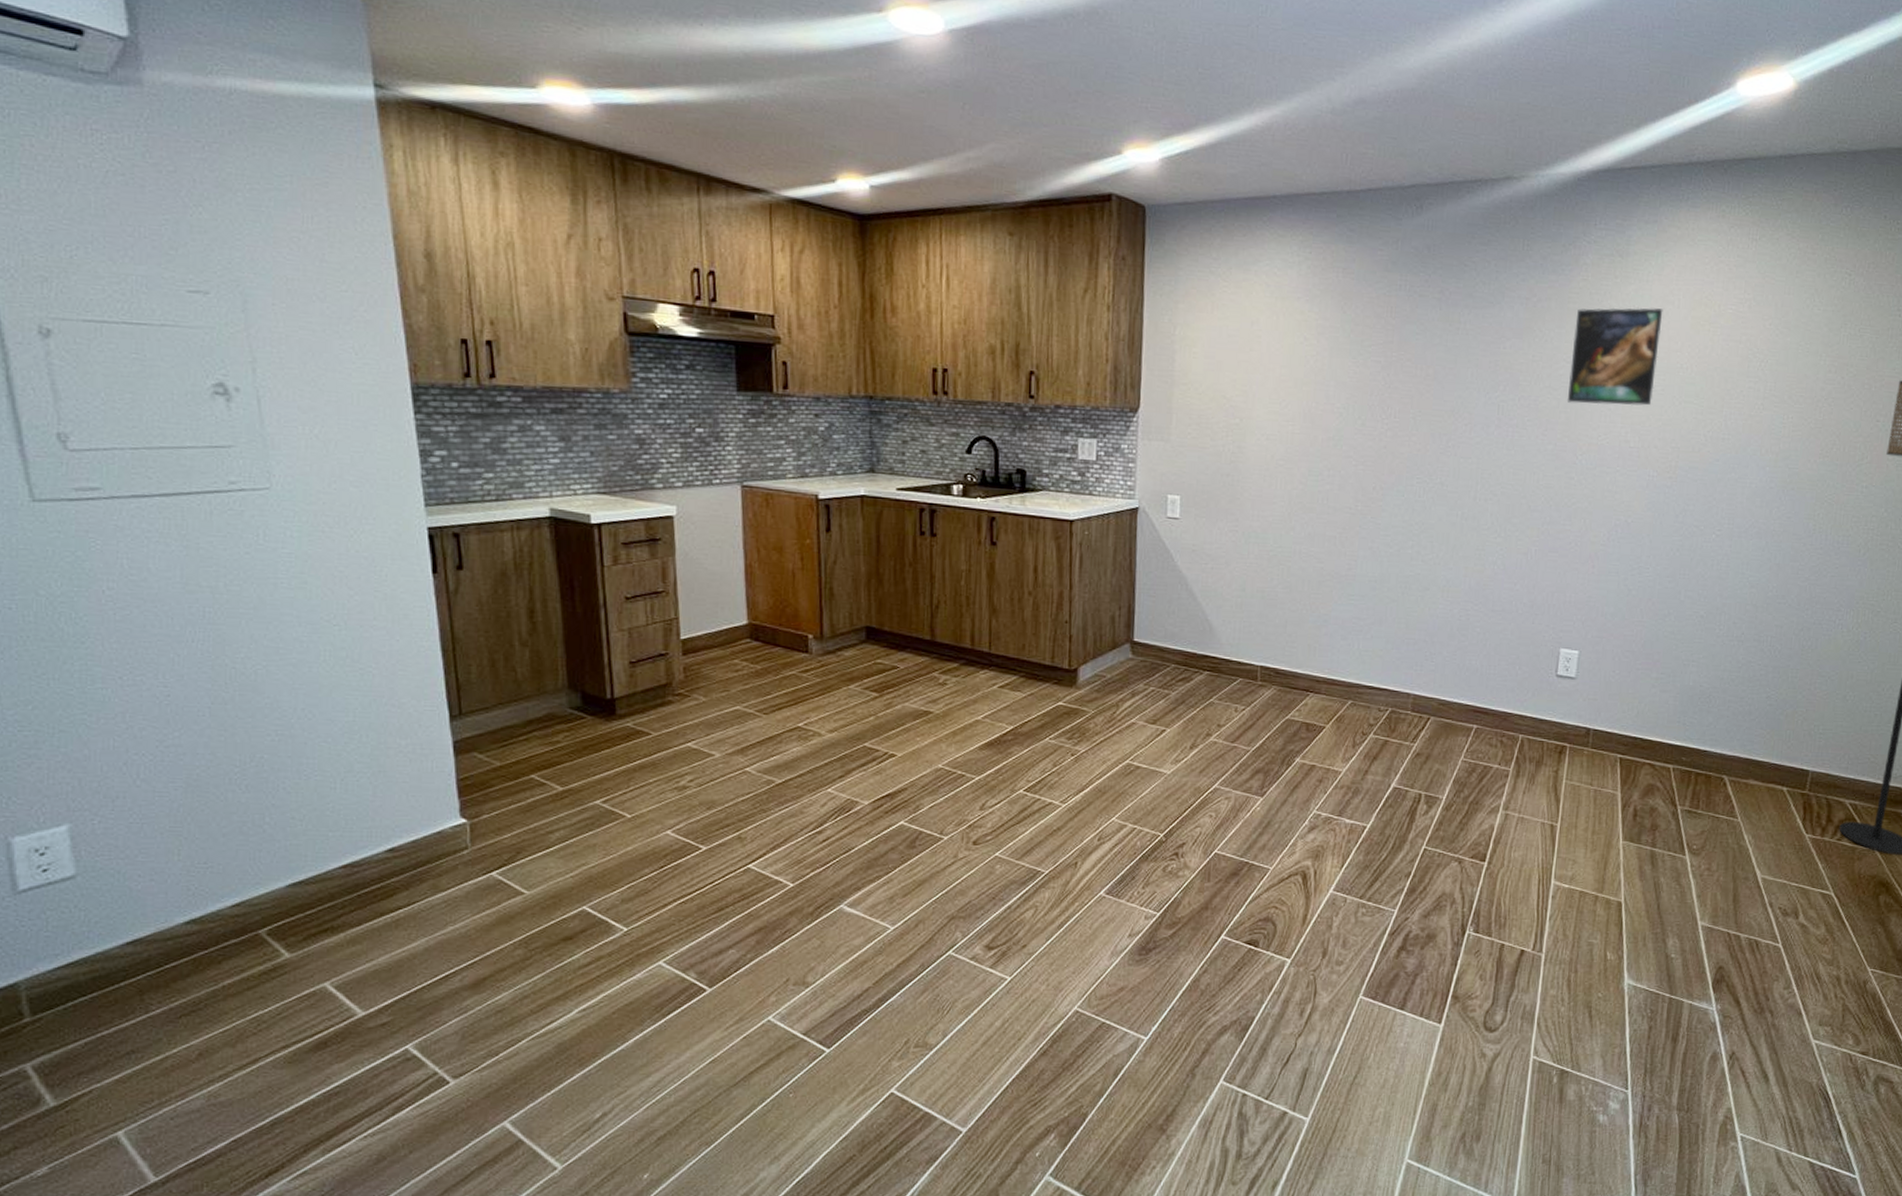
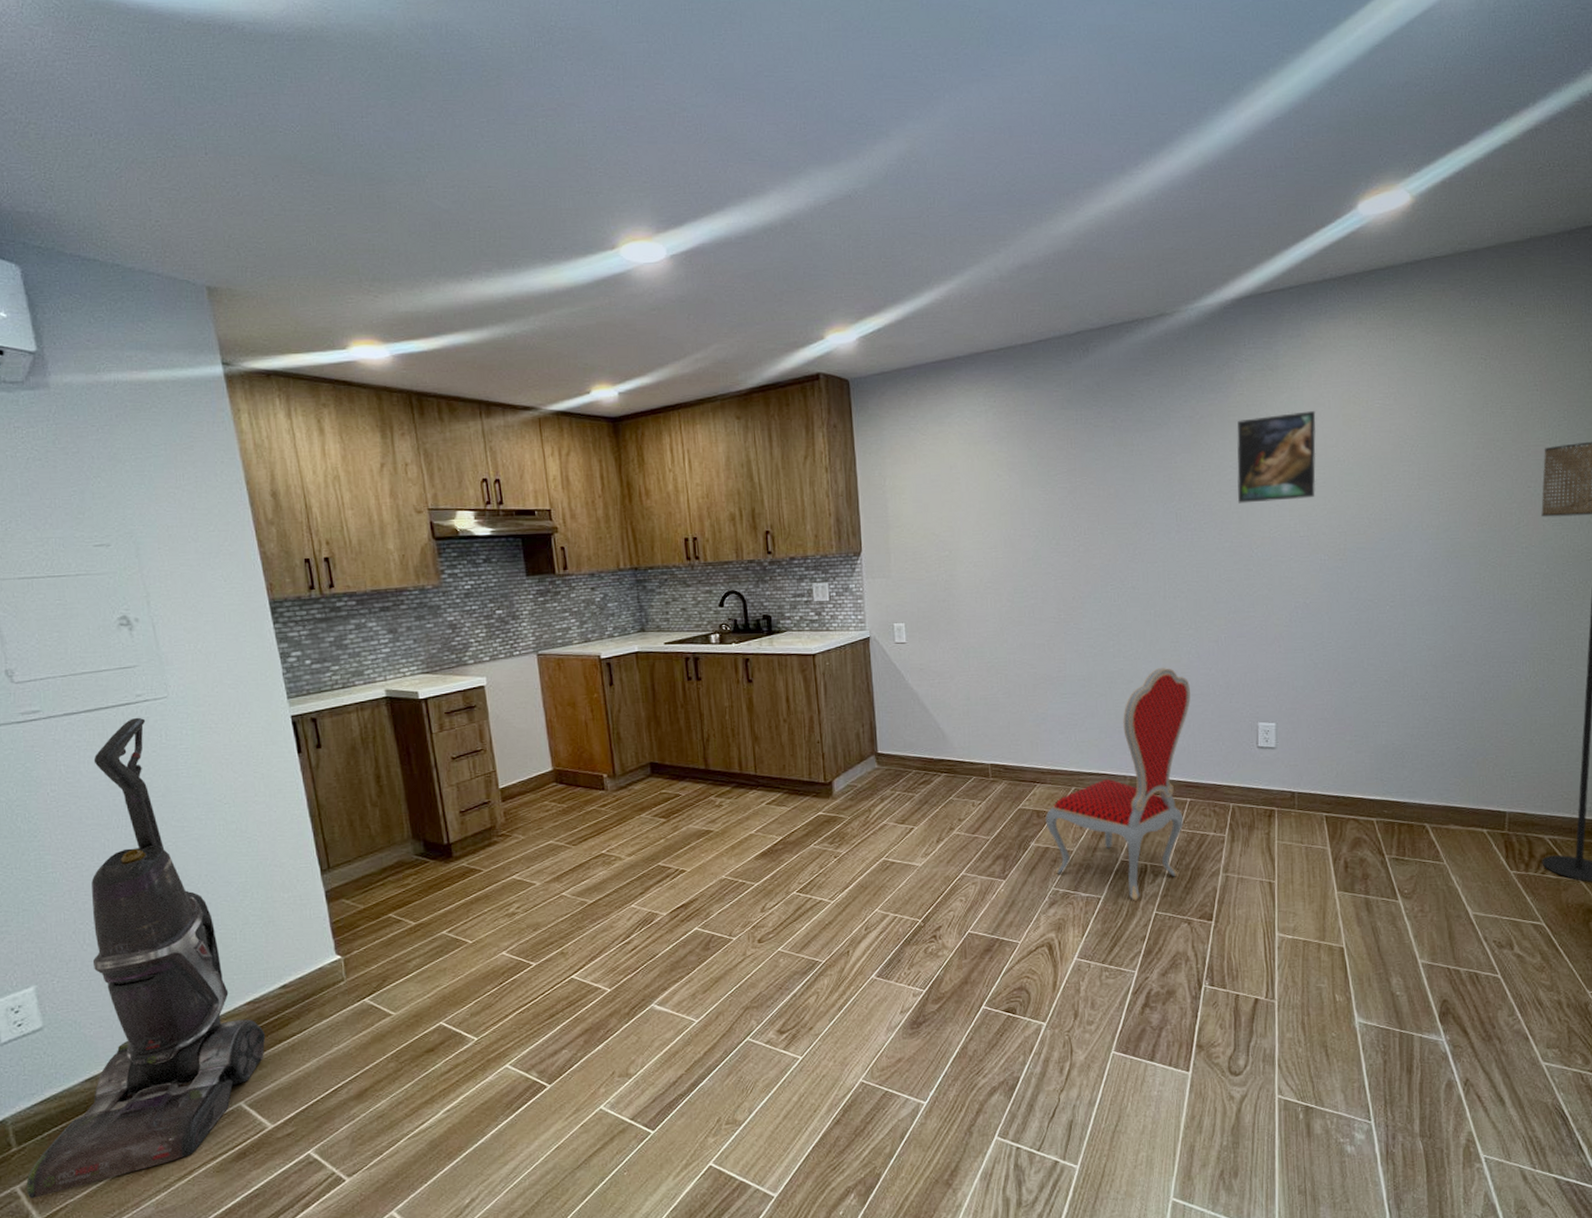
vacuum cleaner: none [40,509,364,1080] -> present [26,717,266,1199]
dining chair: none [1315,577,1491,833] -> present [1045,668,1190,901]

